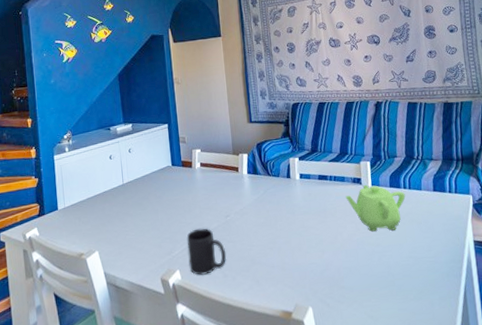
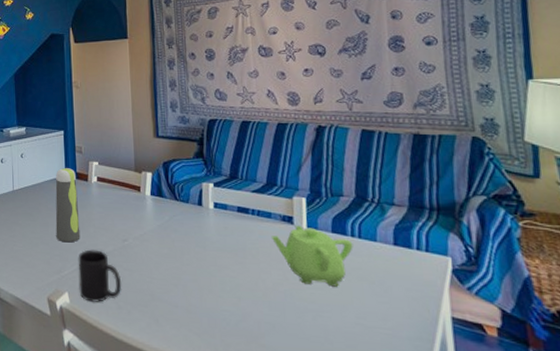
water bottle: none [162,157,188,226] -> present [55,168,80,243]

